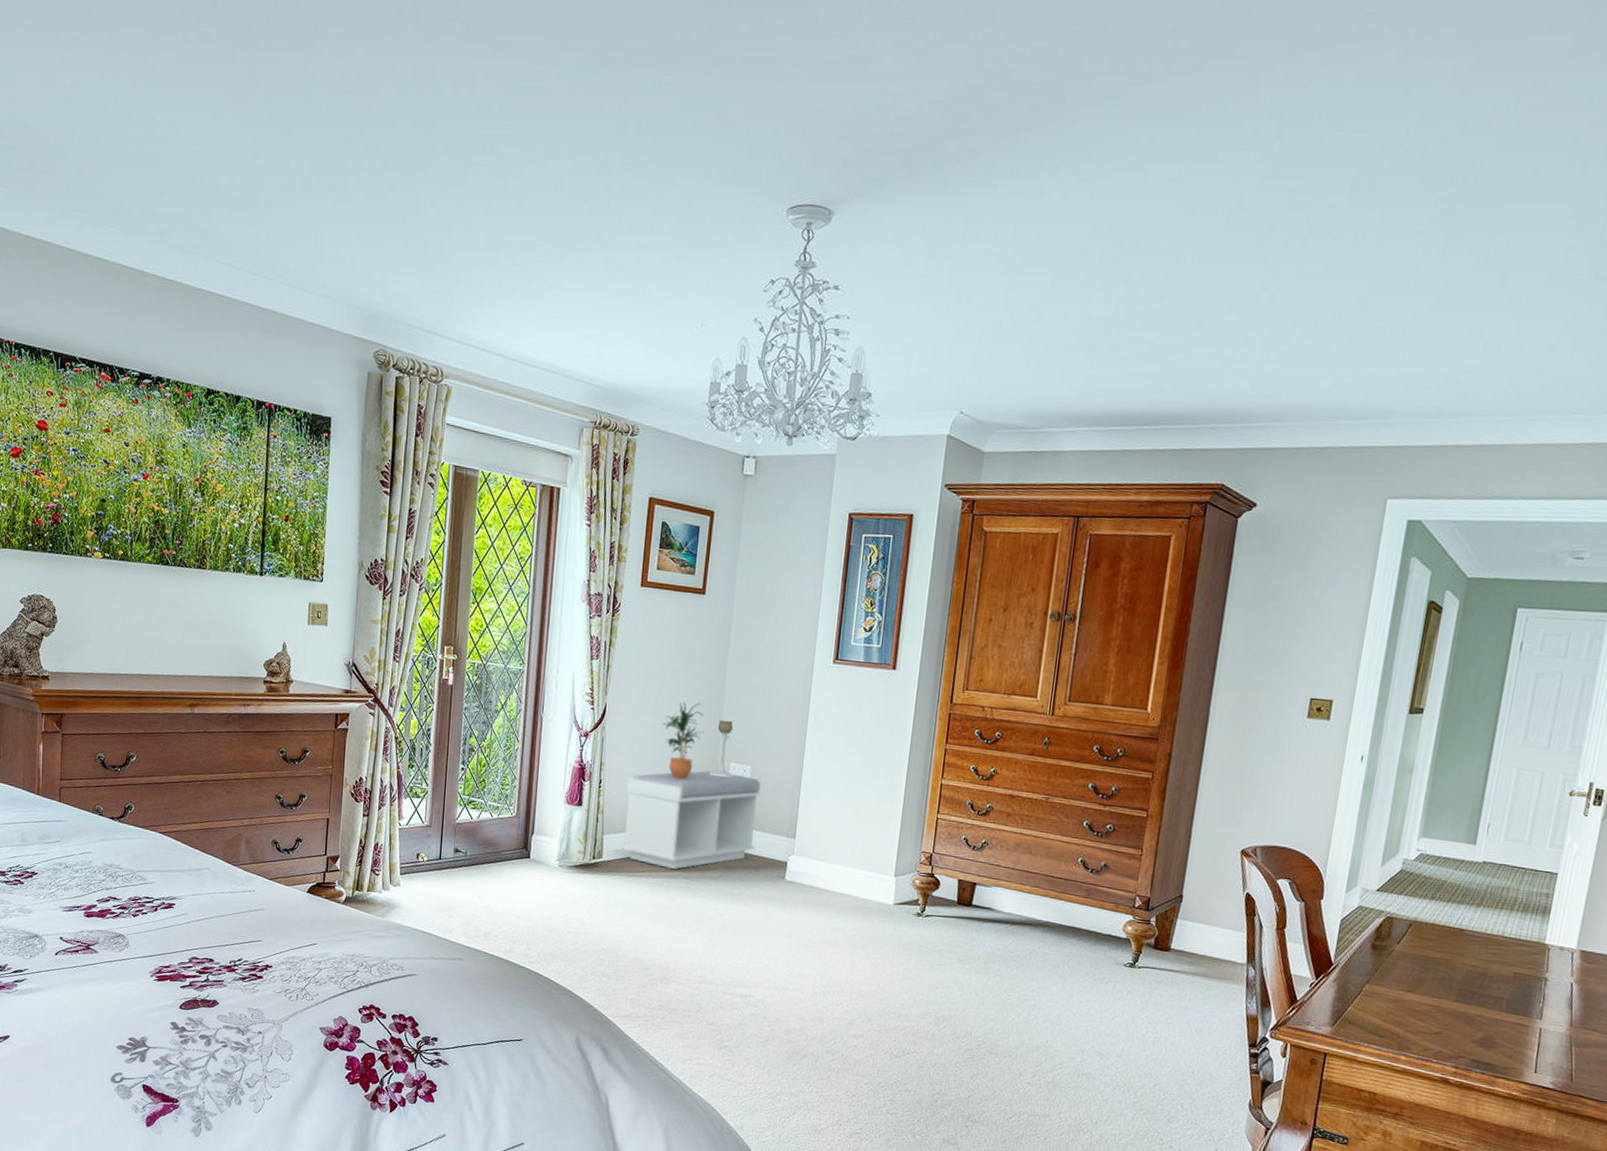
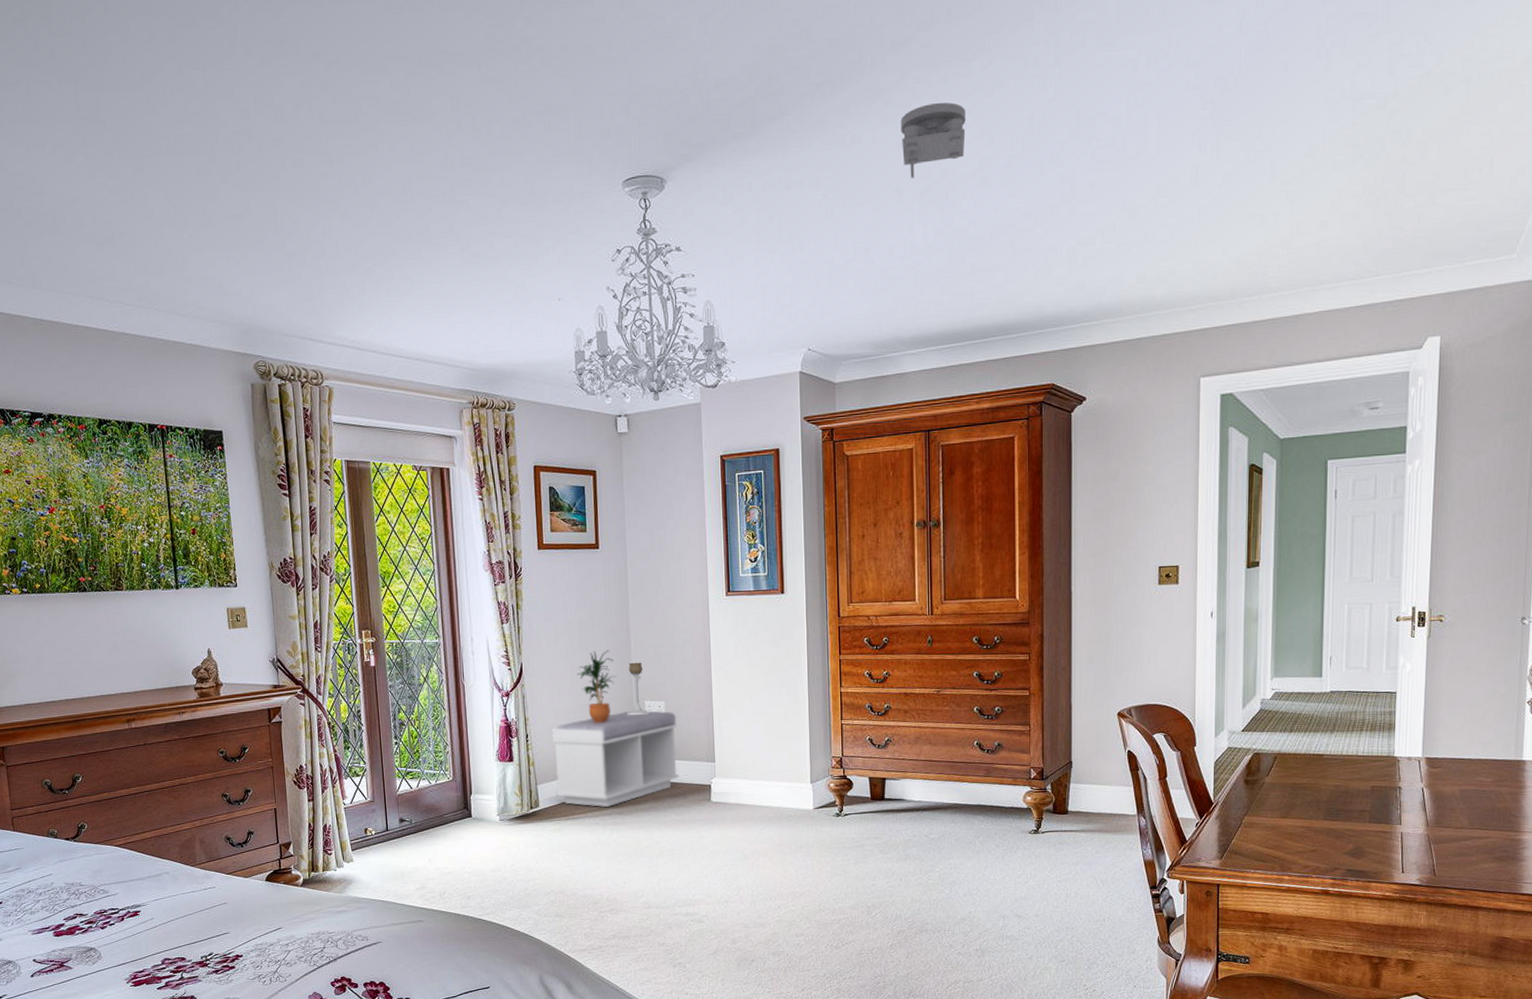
smoke detector: none [1093,164,1170,243] -> present [900,102,965,178]

